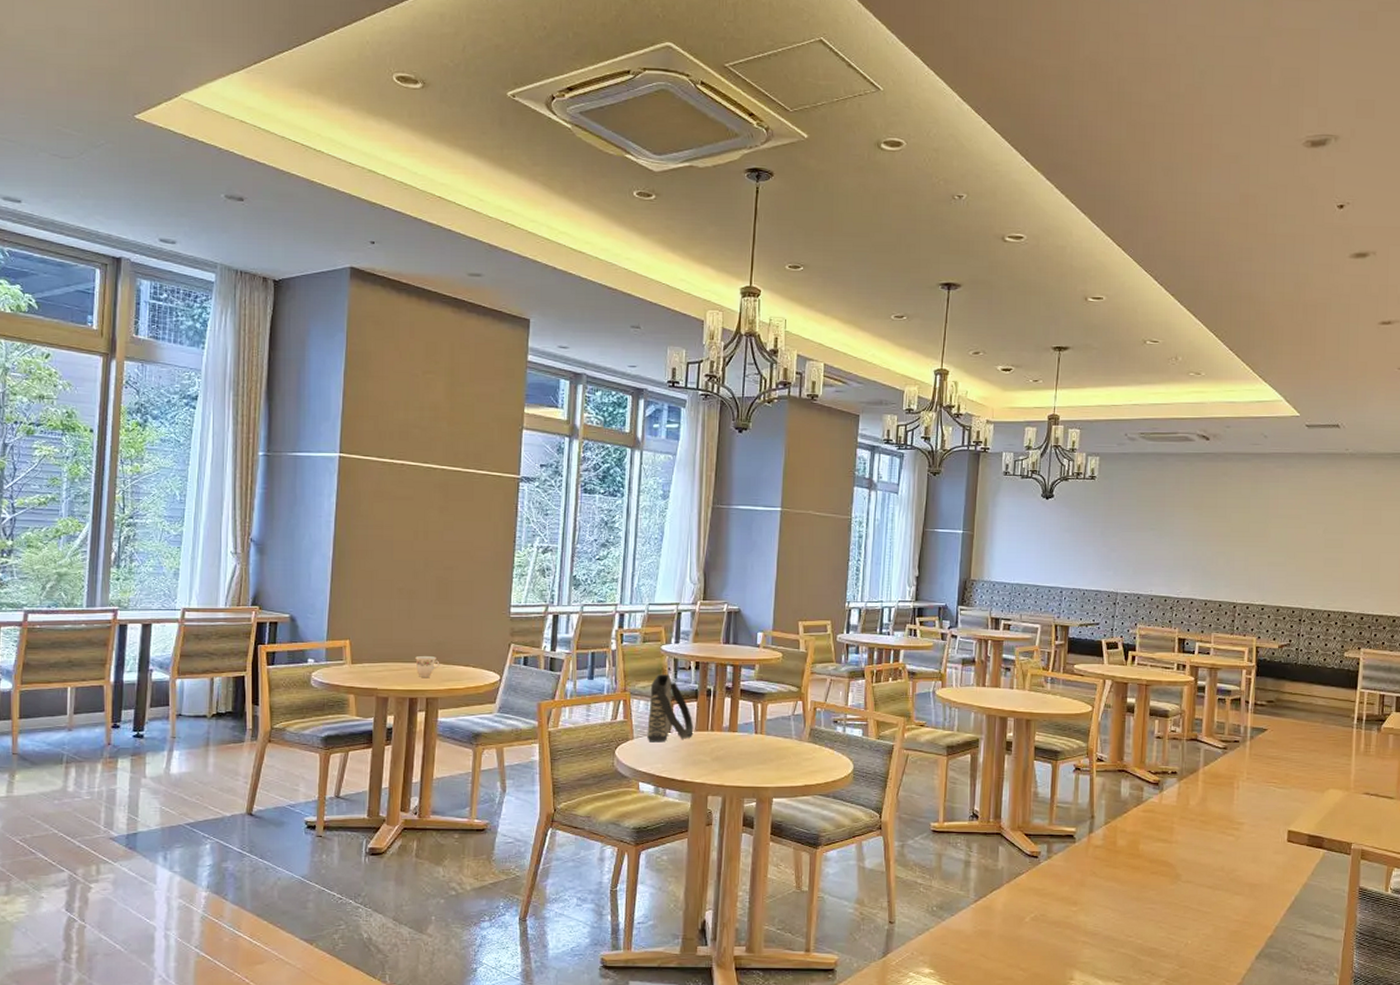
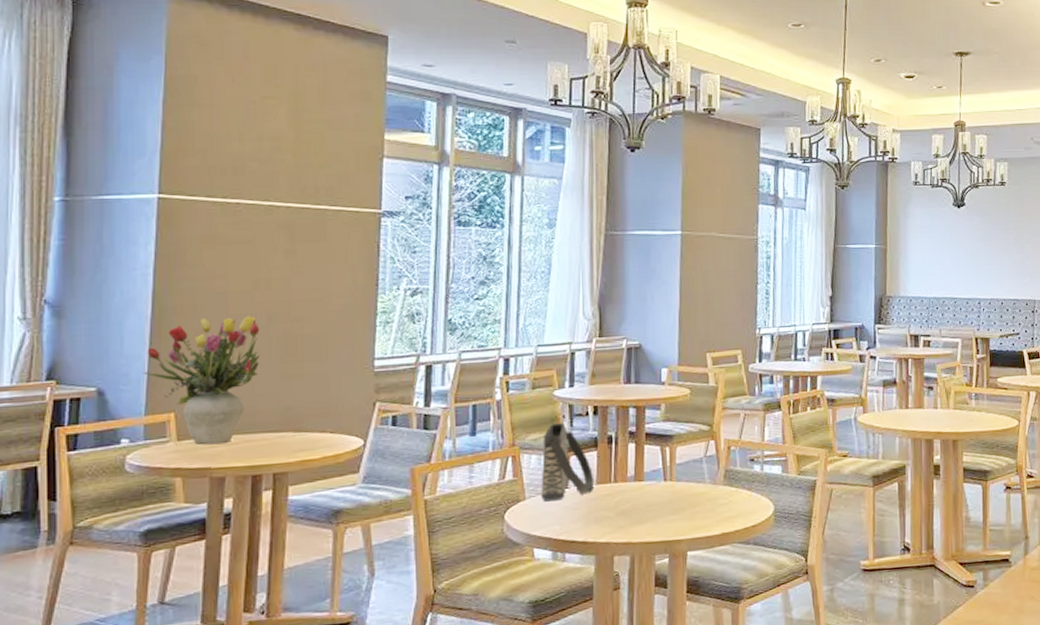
flower arrangement: none [325,561,418,669] -> present [142,315,260,445]
teacup: present [415,656,440,677] -> none [258,424,290,450]

